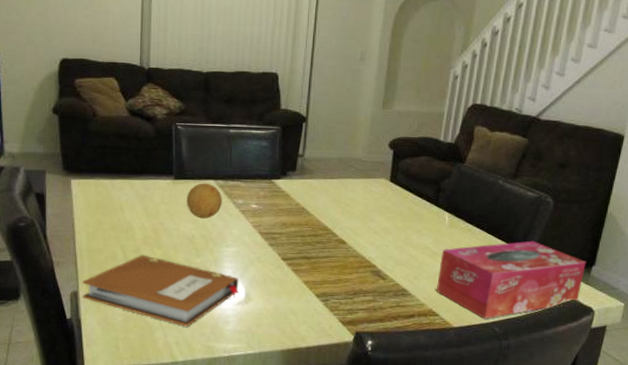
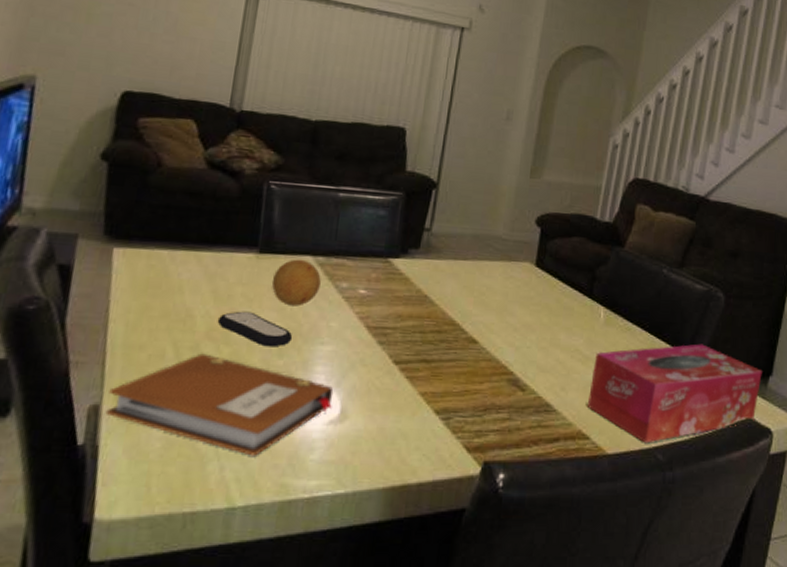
remote control: none [150,223,206,249] -> present [217,311,293,347]

